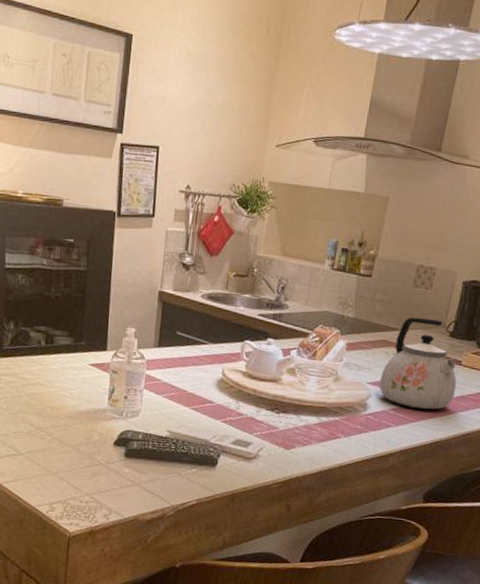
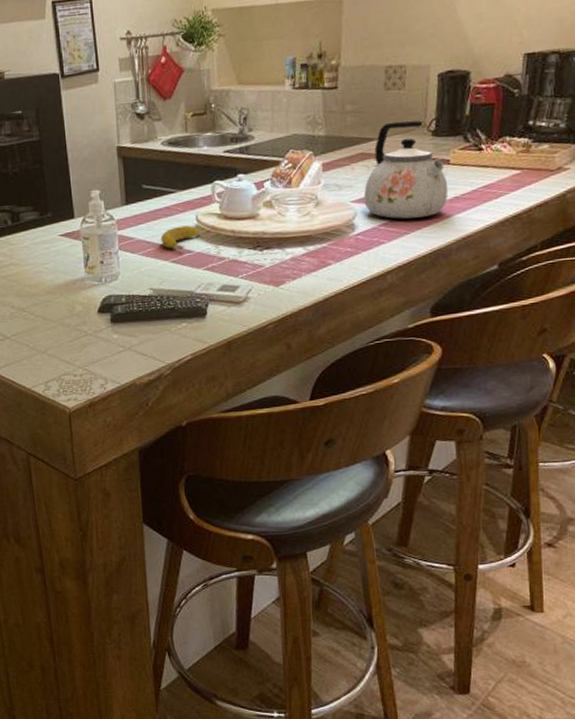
banana: none [185,376,225,400] -> present [160,225,201,250]

